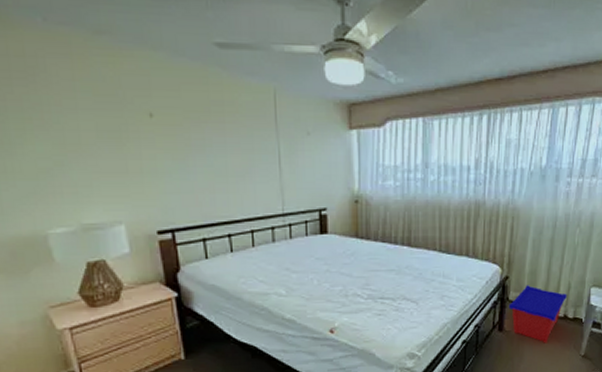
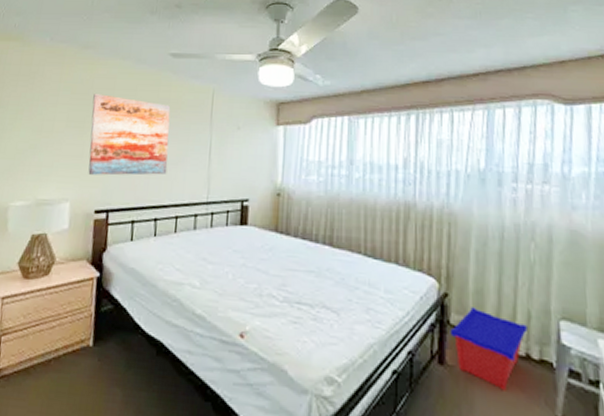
wall art: none [124,96,234,193] -> present [88,94,171,176]

